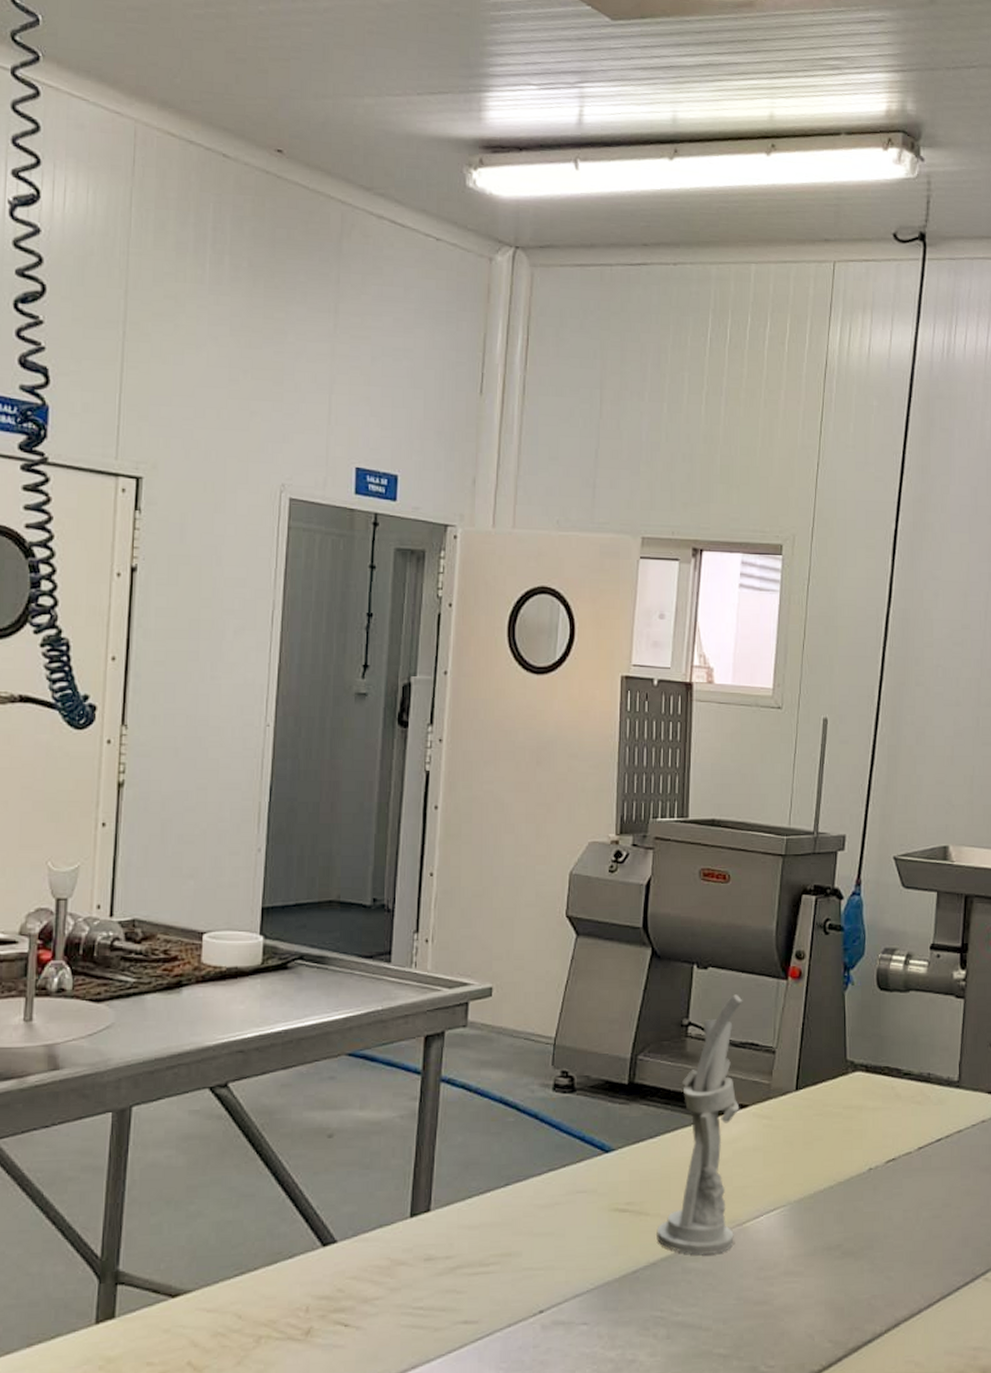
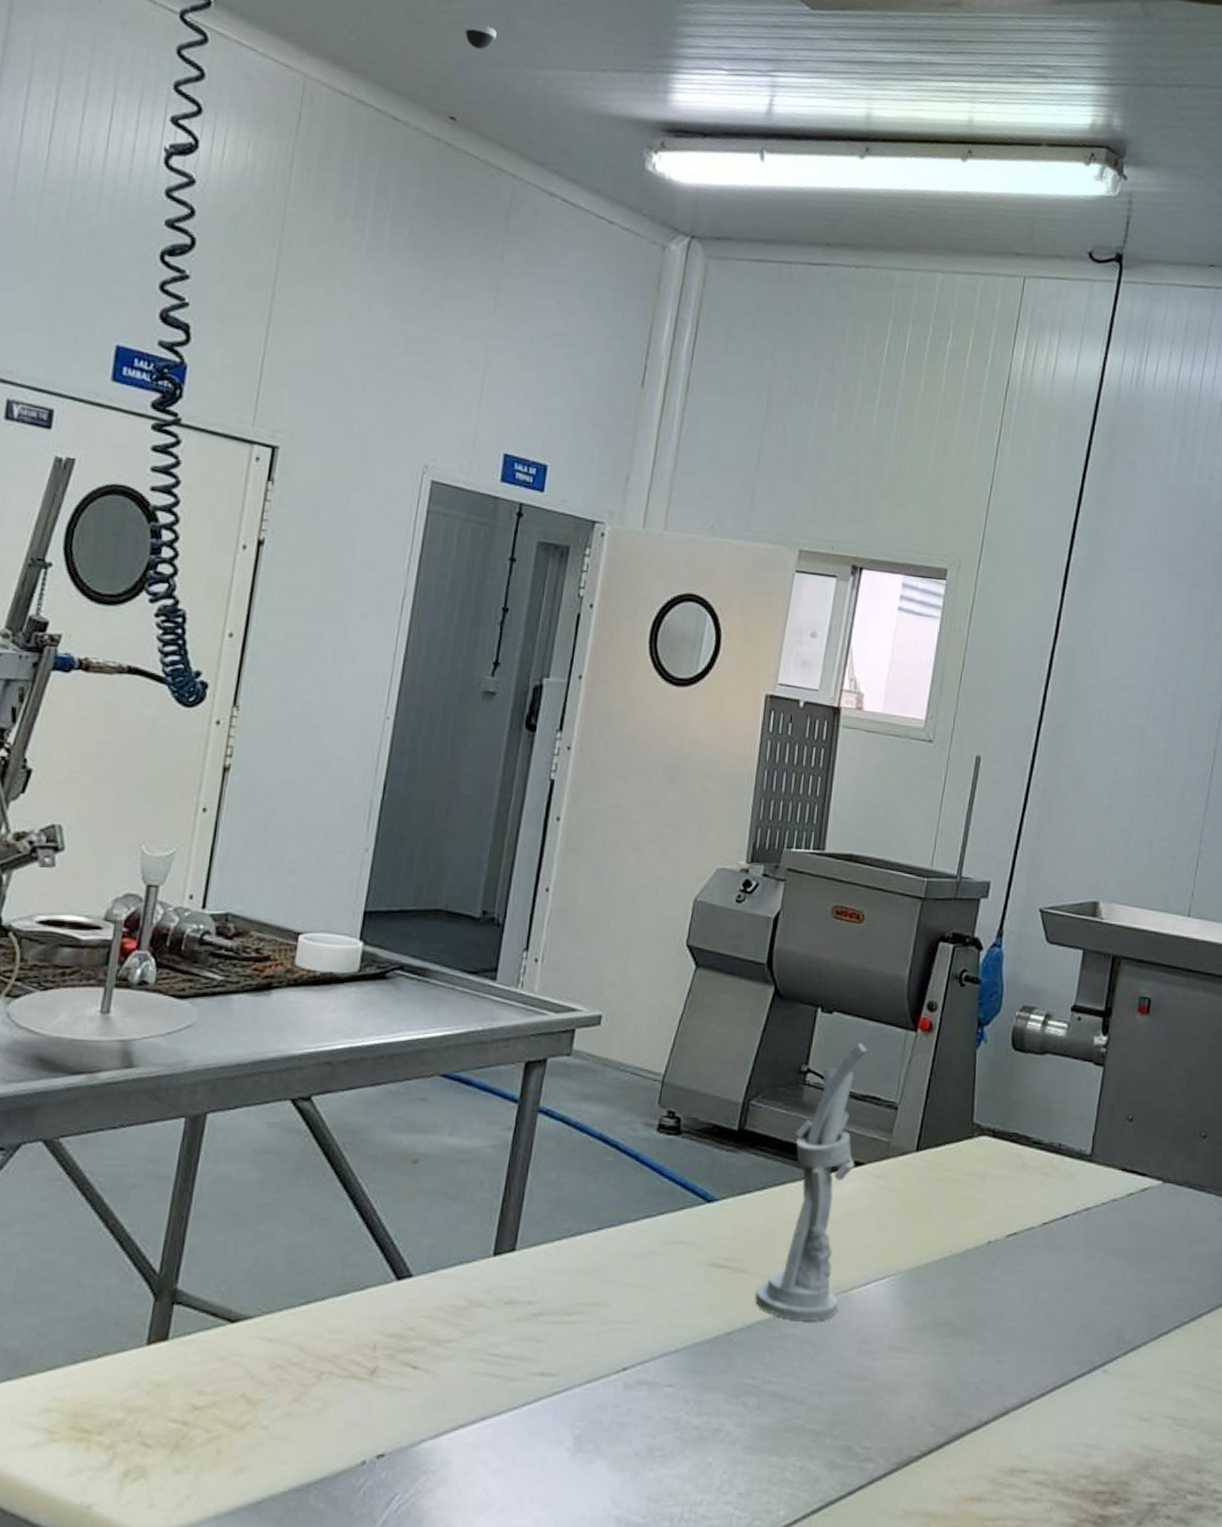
dome security camera: none [282,56,314,83] -> present [463,21,497,49]

